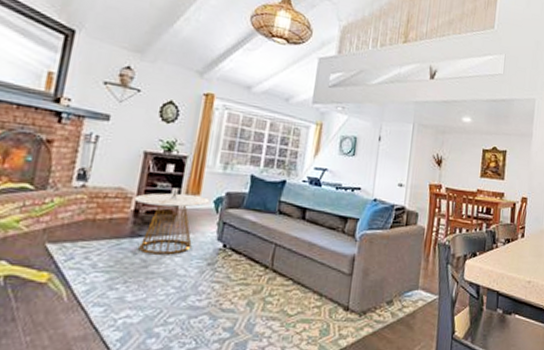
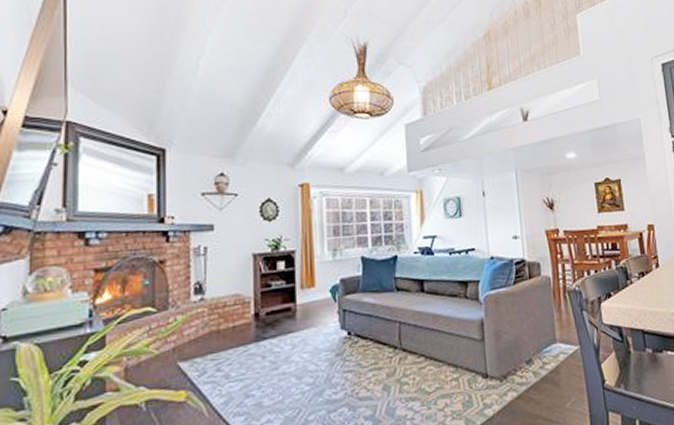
side table: present [134,187,210,255] -> none [252,284,326,355]

